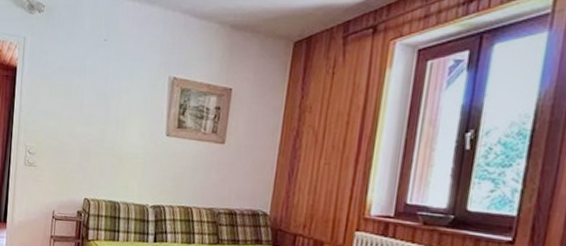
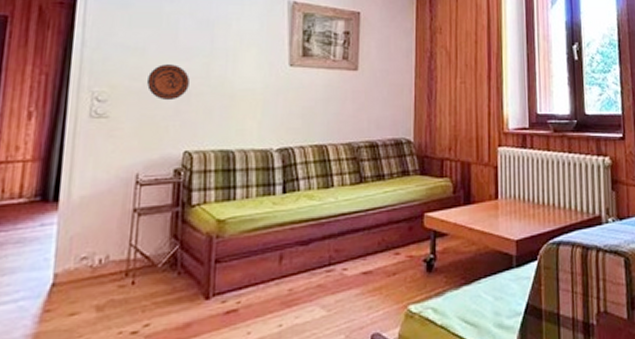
decorative plate: none [61,128,90,158] -> present [147,64,190,101]

